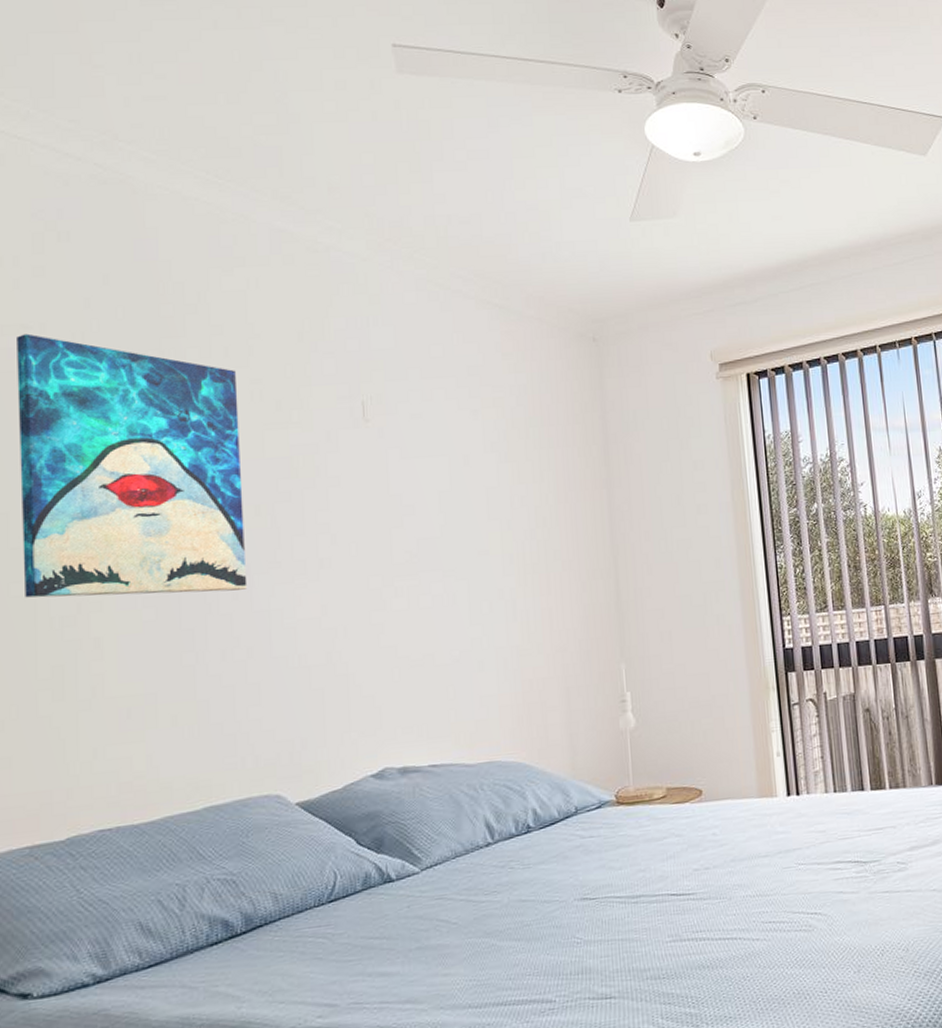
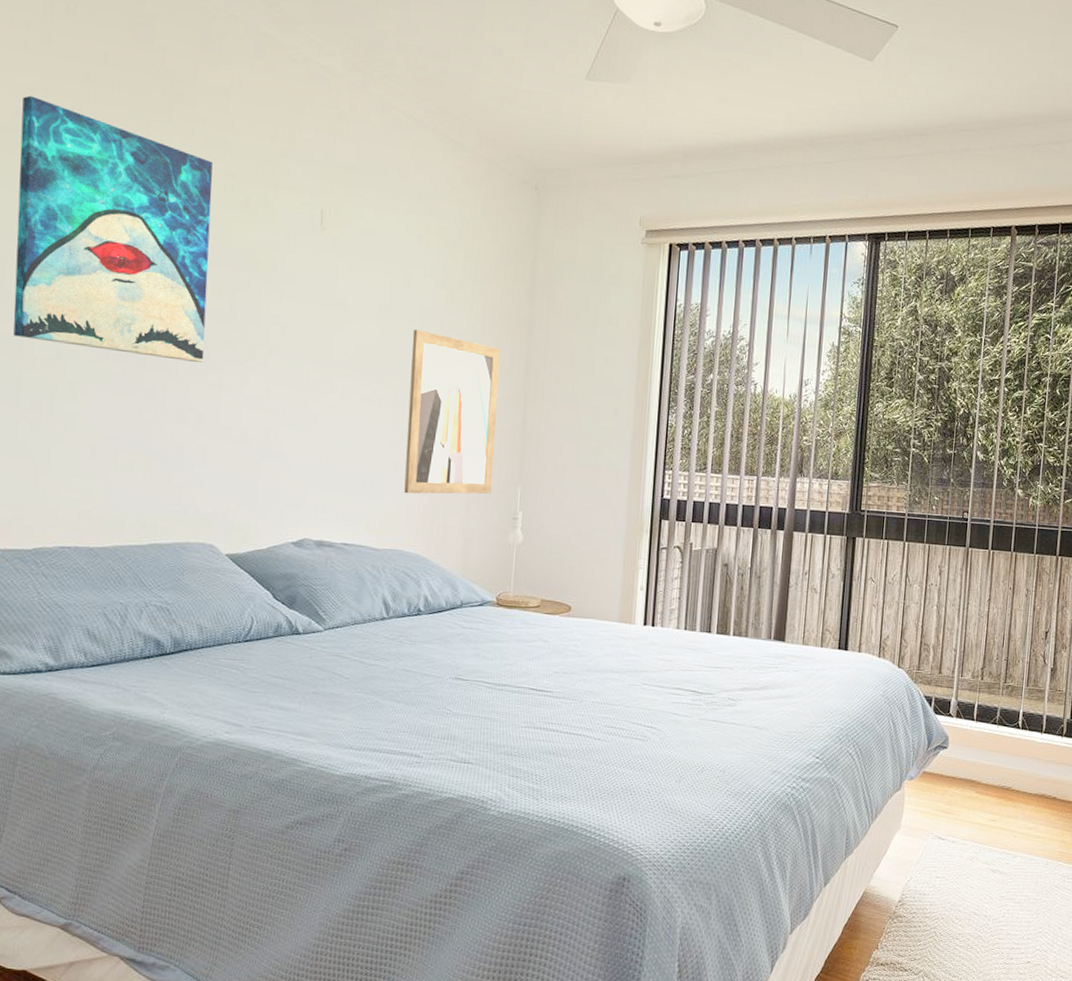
wall art: none [480,511,593,696] -> present [404,329,501,494]

